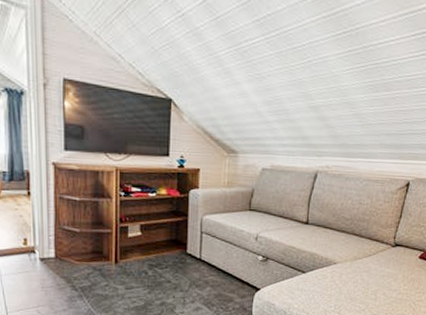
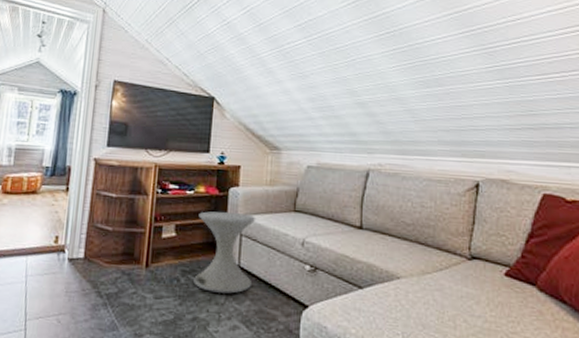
side table: none [160,212,215,282] -> present [194,211,256,294]

